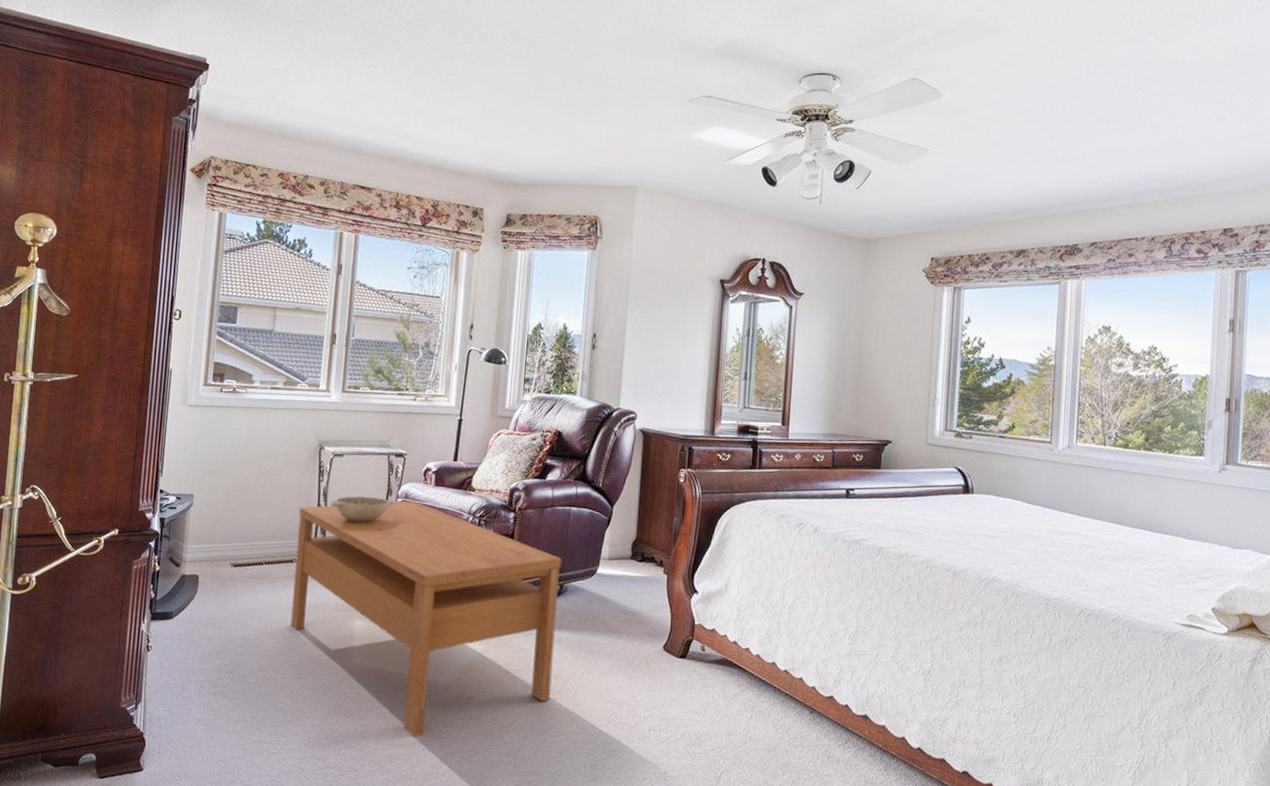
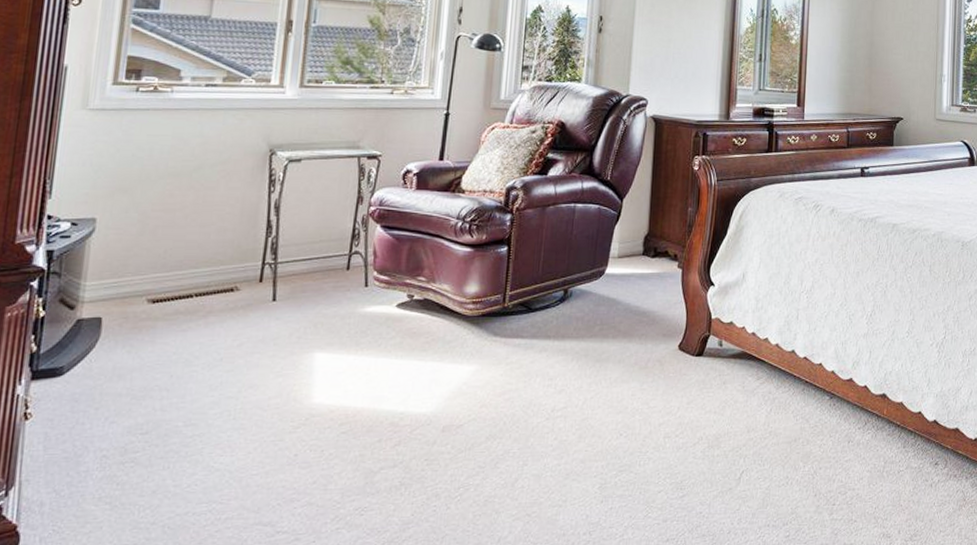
coffee table: present [291,500,561,737] -> none [230,208,566,482]
decorative bowl: present [330,496,395,523] -> none [284,207,367,238]

